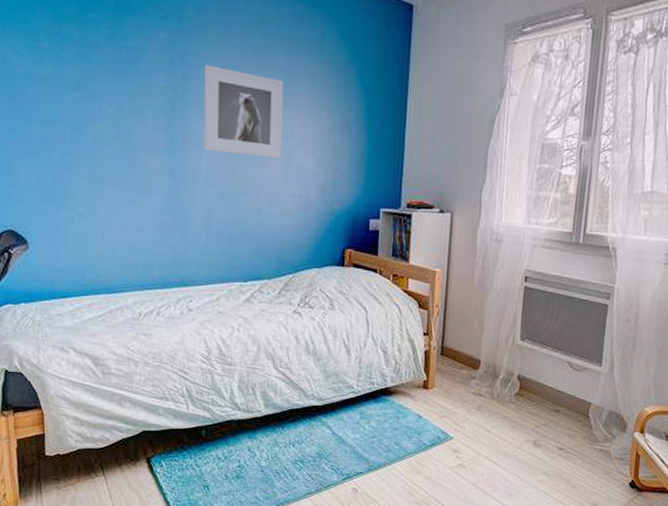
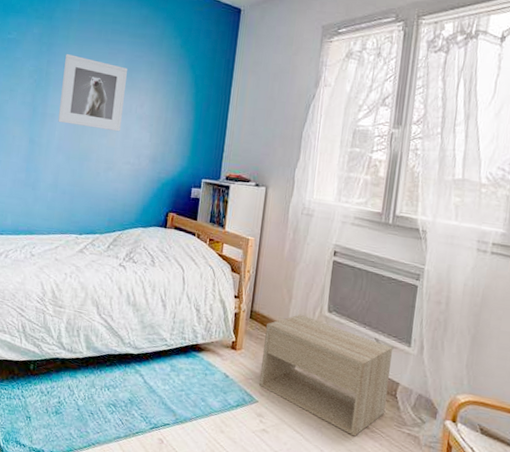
nightstand: none [454,346,584,459] -> present [259,314,392,437]

